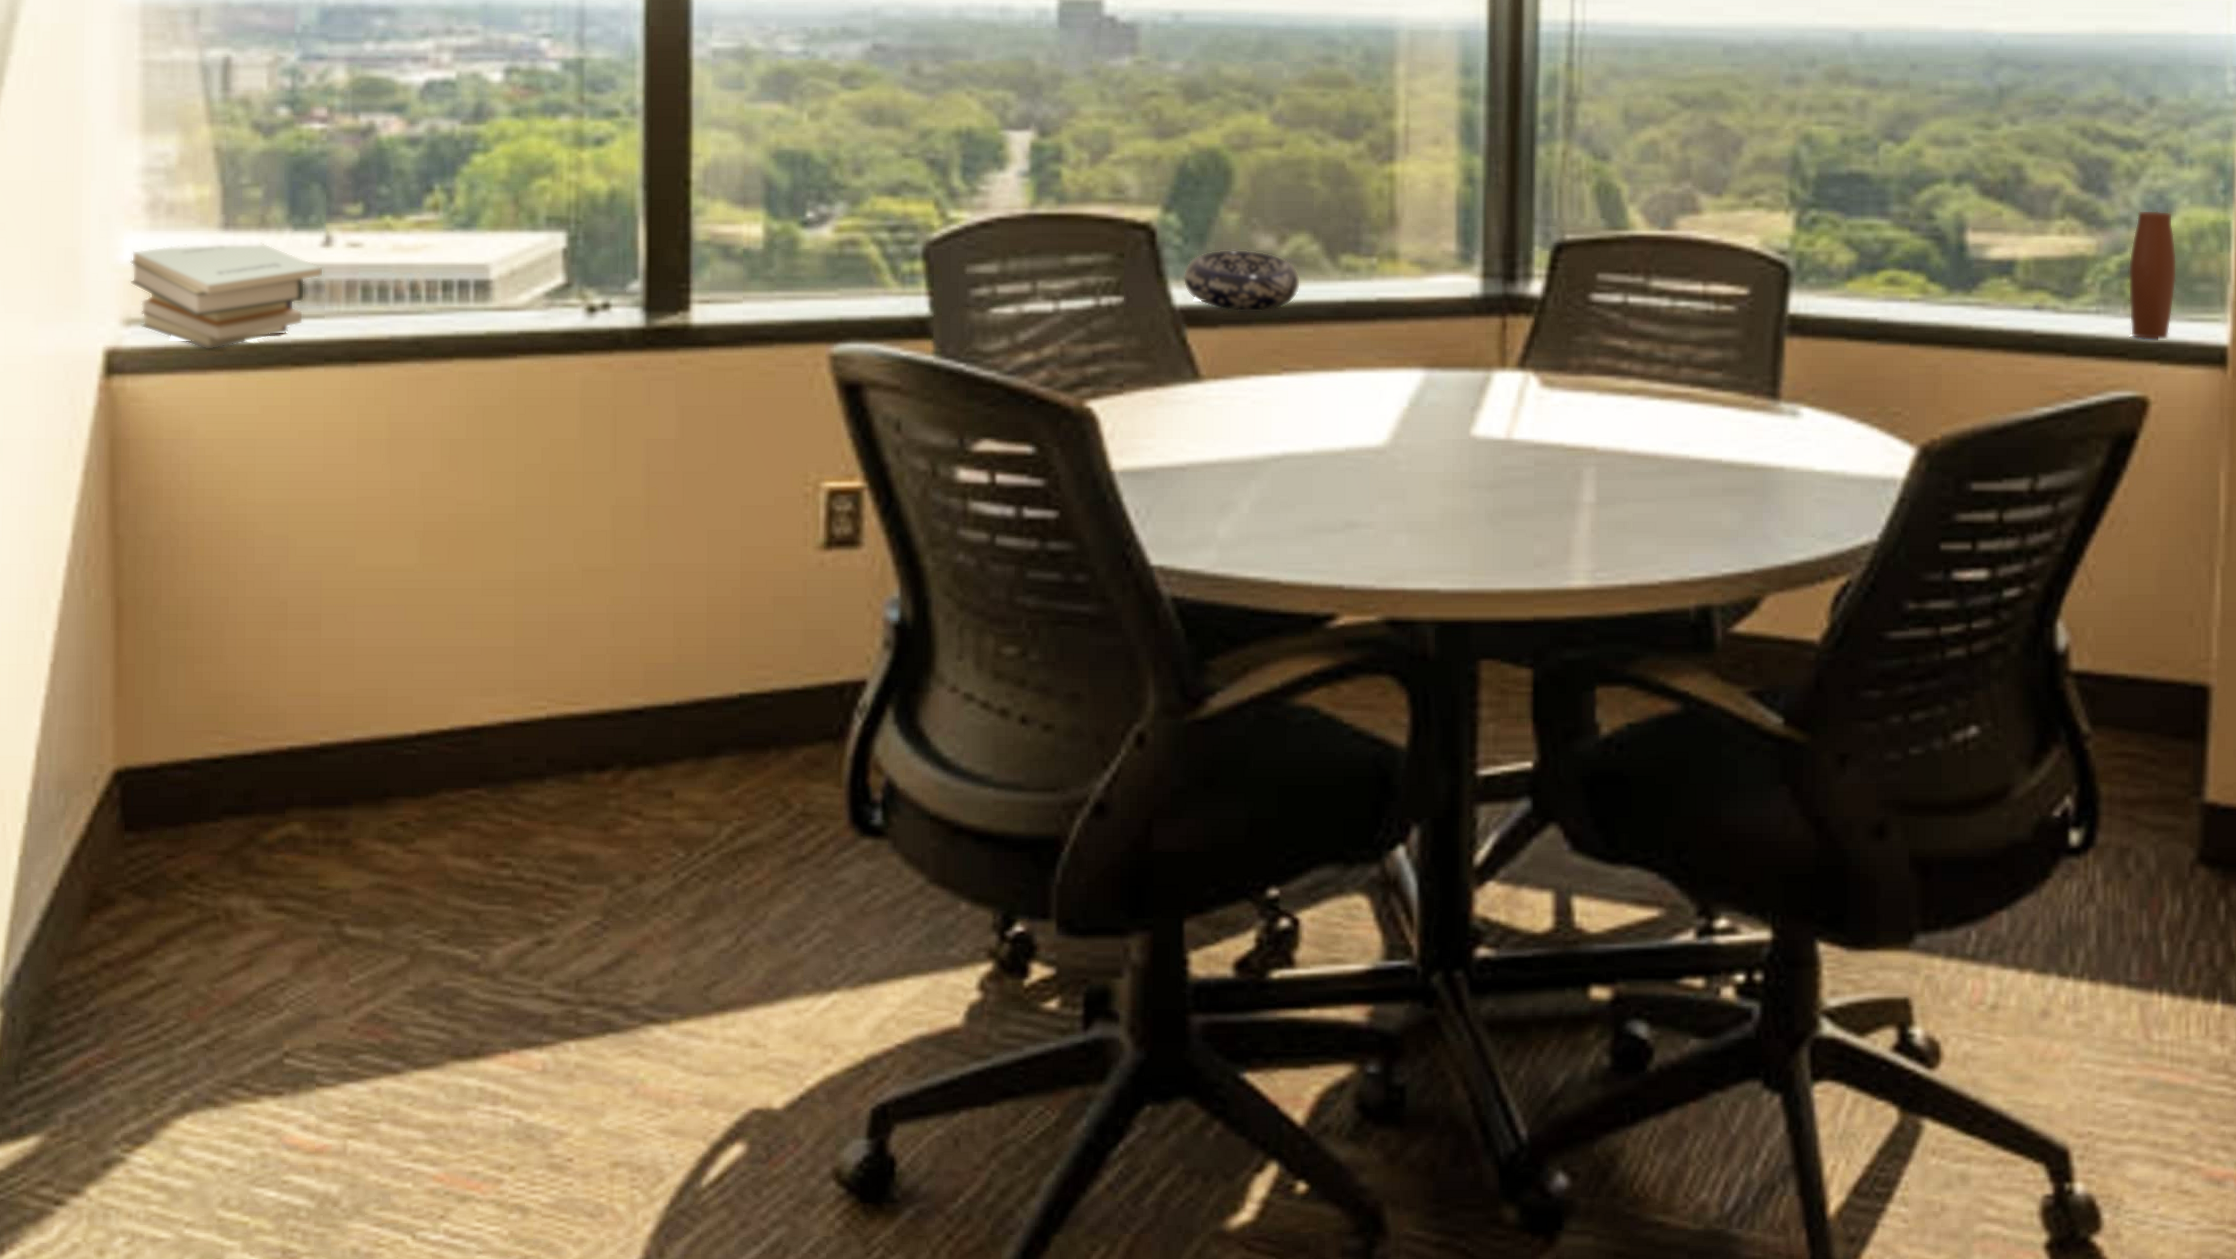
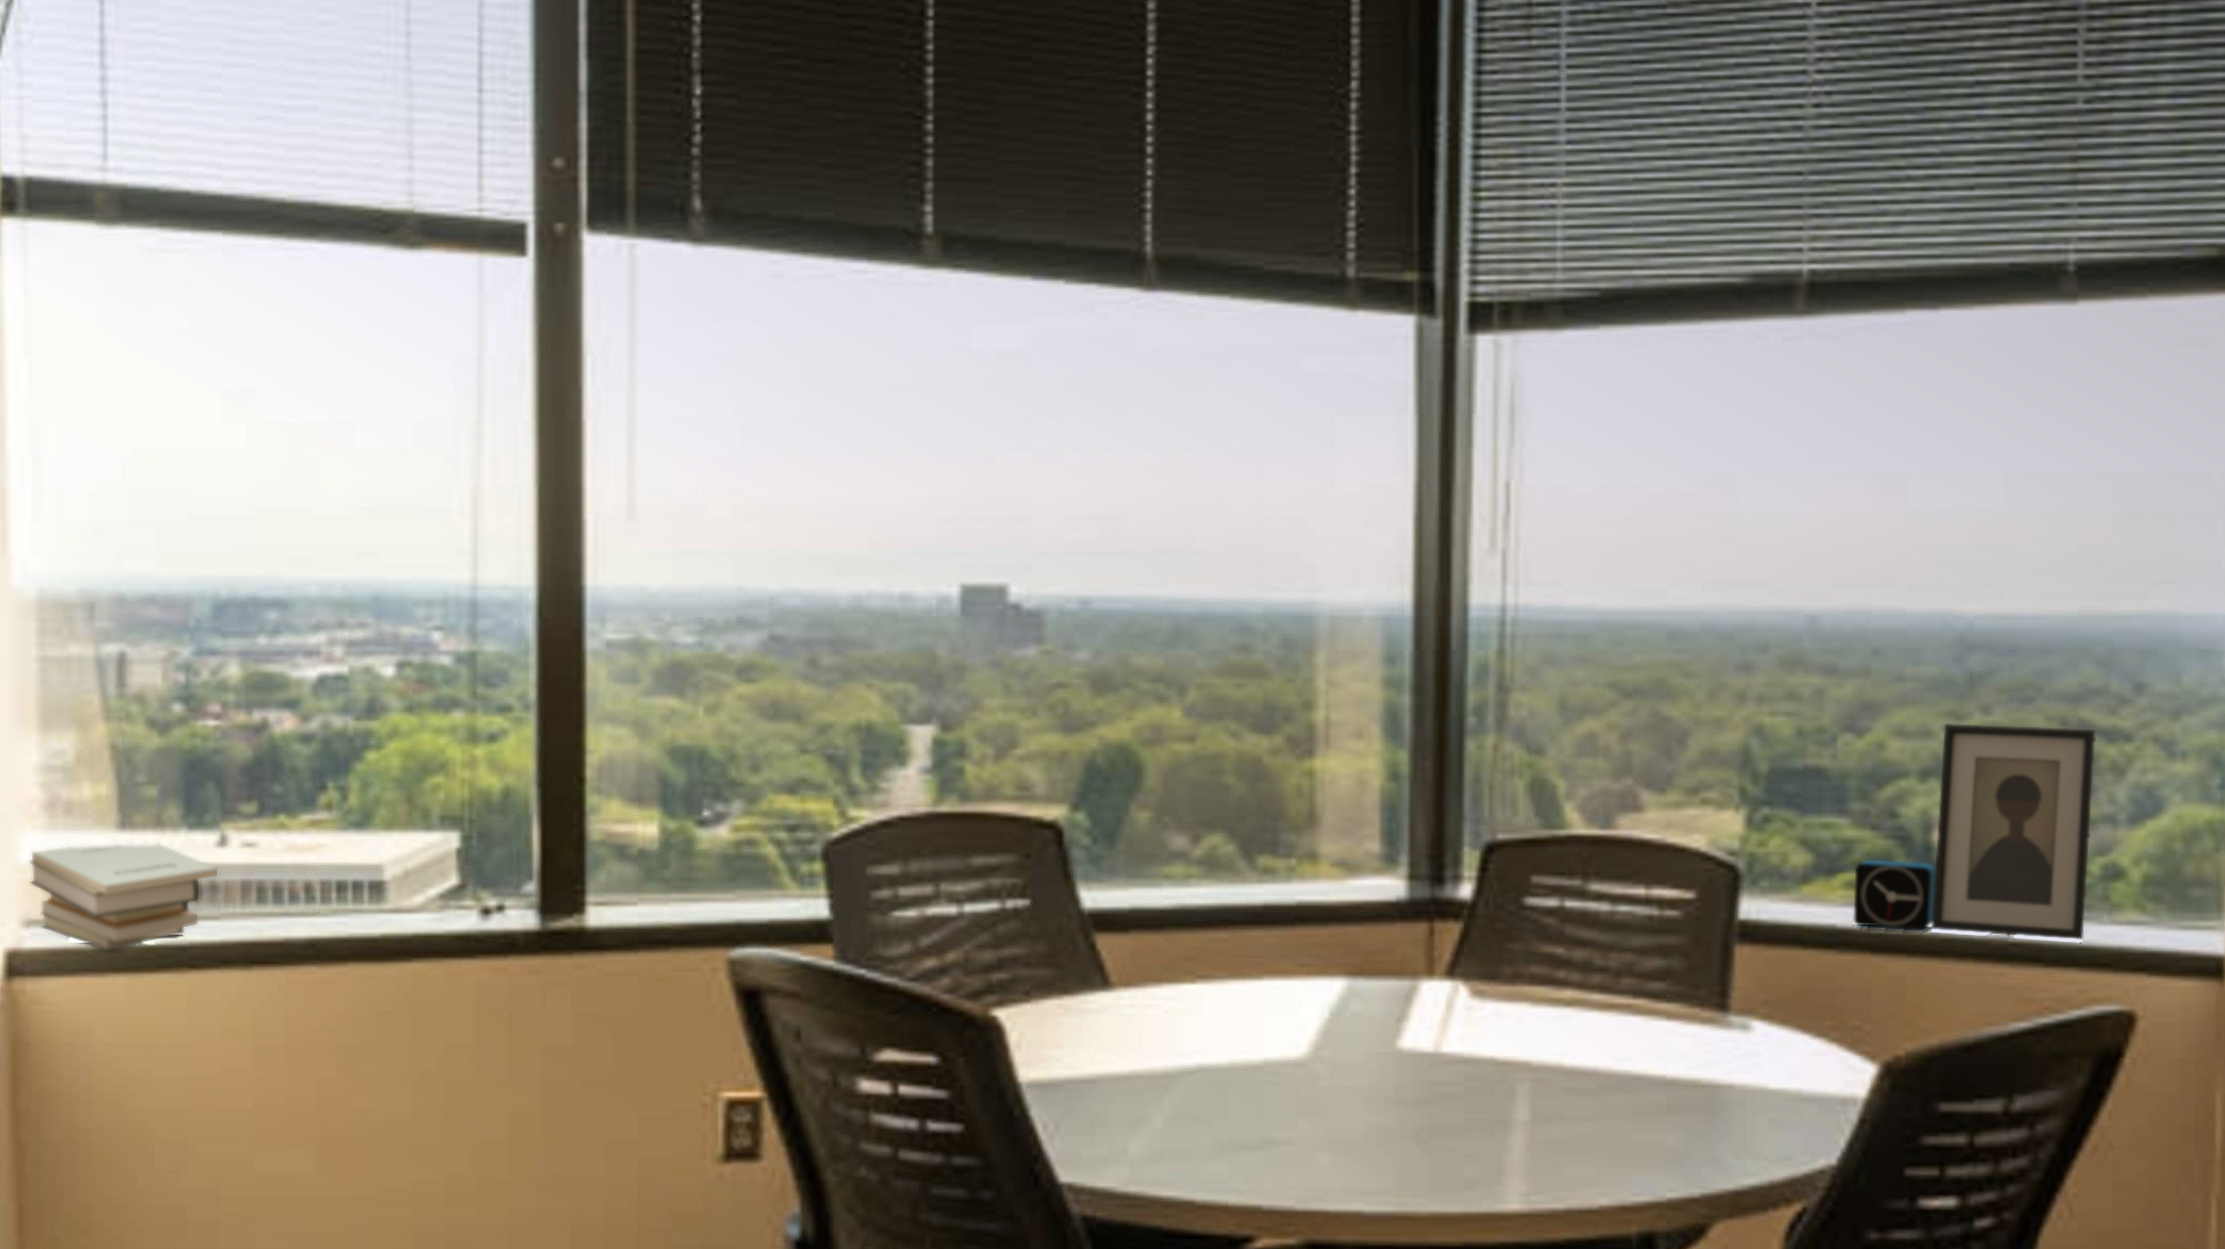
decorative bowl: present [1183,249,1301,312] -> none [1092,849,1216,916]
clock: none [1893,258,1968,324] -> present [1853,859,1936,931]
picture frame: none [1962,132,2113,333] -> present [1929,723,2096,941]
vase: present [2128,210,2177,341] -> none [2113,807,2168,950]

